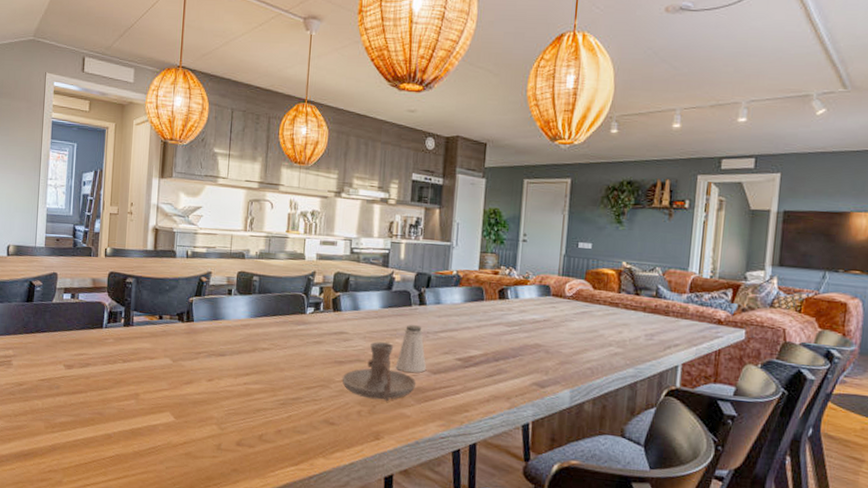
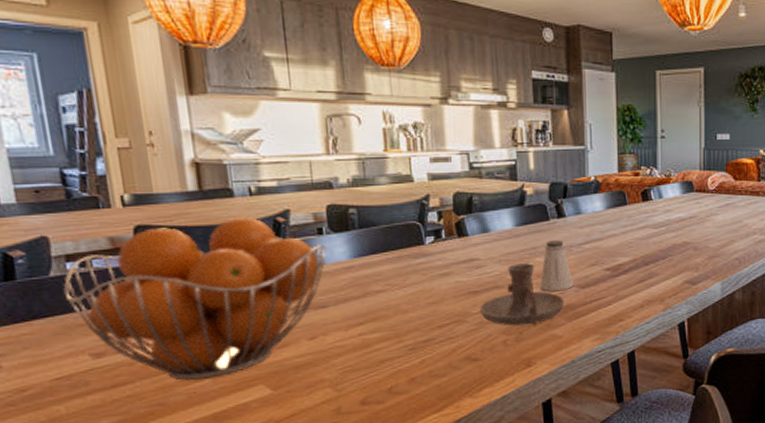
fruit basket: none [58,273,232,400] -> present [62,216,327,381]

